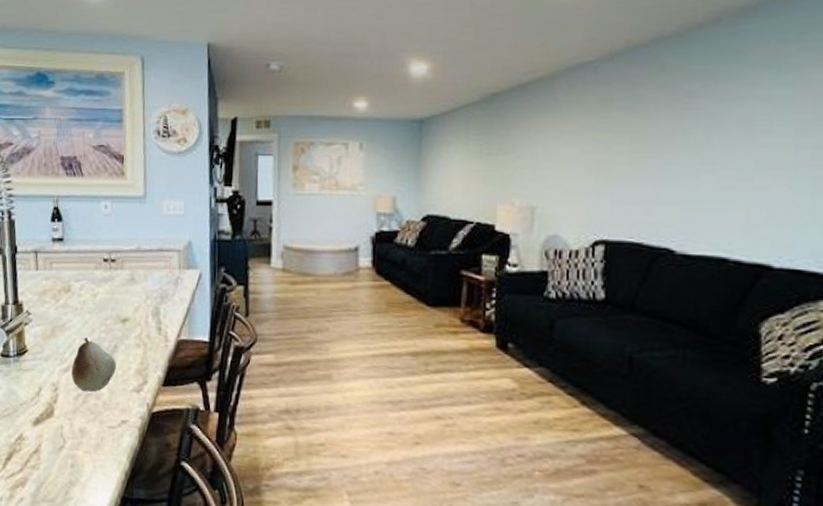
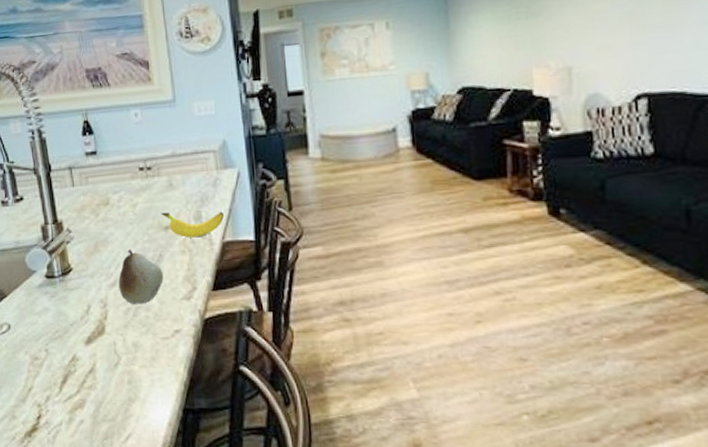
banana: none [120,304,181,333] -> present [161,211,224,238]

